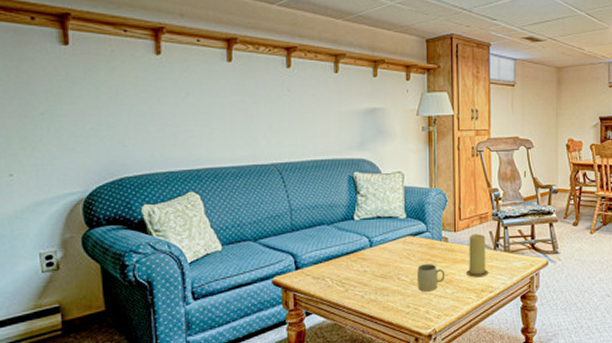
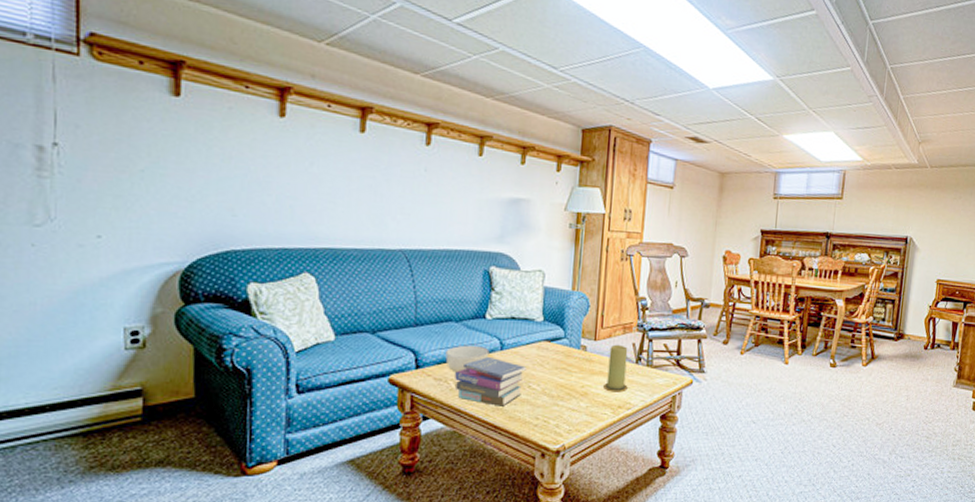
bowl: none [321,244,360,271] -> present [445,345,490,373]
books: none [331,254,394,298] -> present [455,356,526,407]
mug: present [416,264,445,292] -> none [548,373,581,404]

